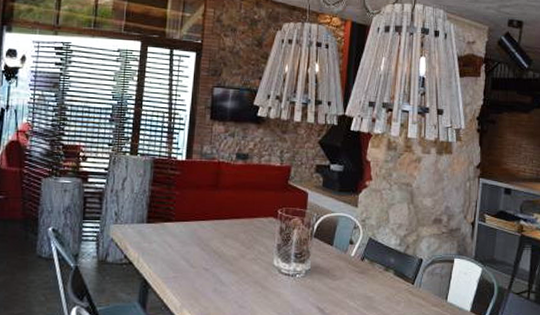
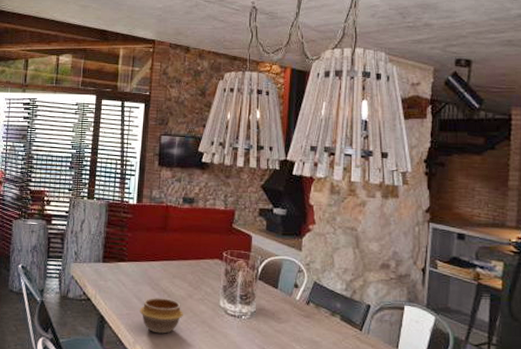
bowl: none [187,259,235,296] -> present [140,298,183,334]

